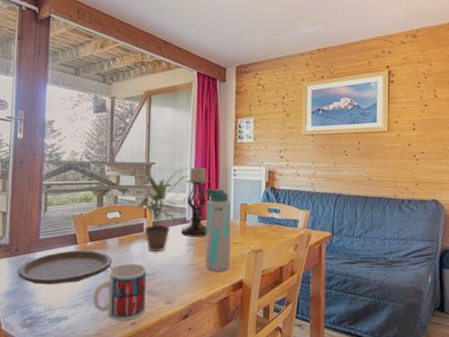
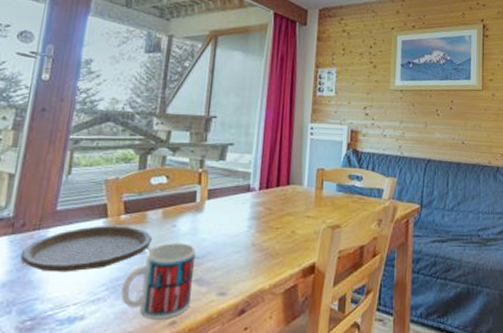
potted plant: present [131,165,191,252] -> none [185,118,260,228]
candle holder: present [181,165,209,237] -> none [243,121,281,209]
water bottle: present [204,189,231,272] -> none [269,149,306,253]

